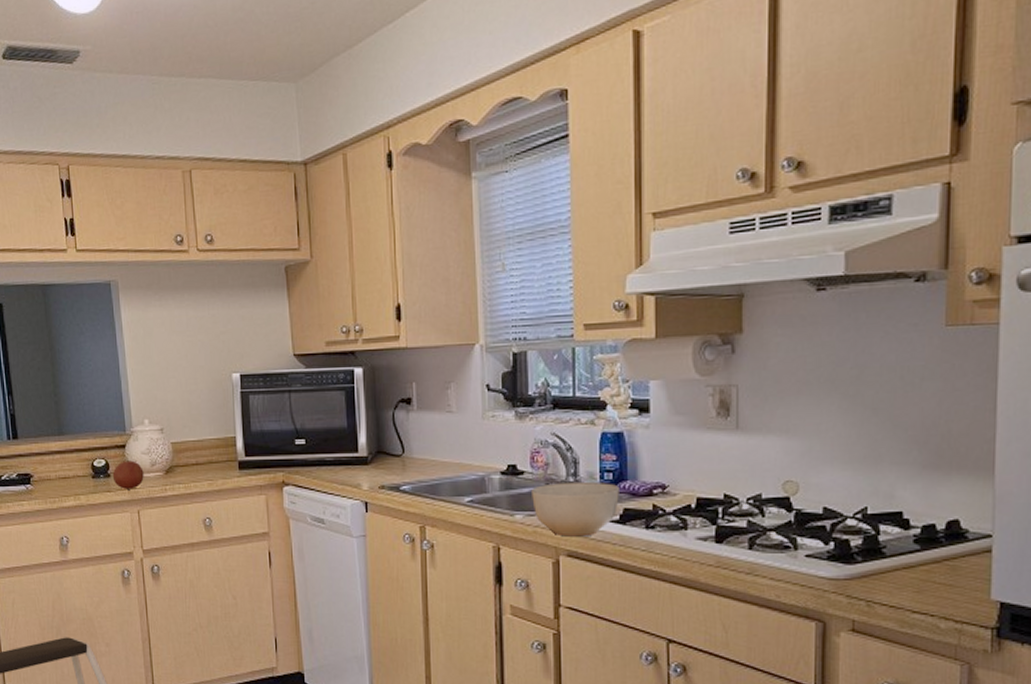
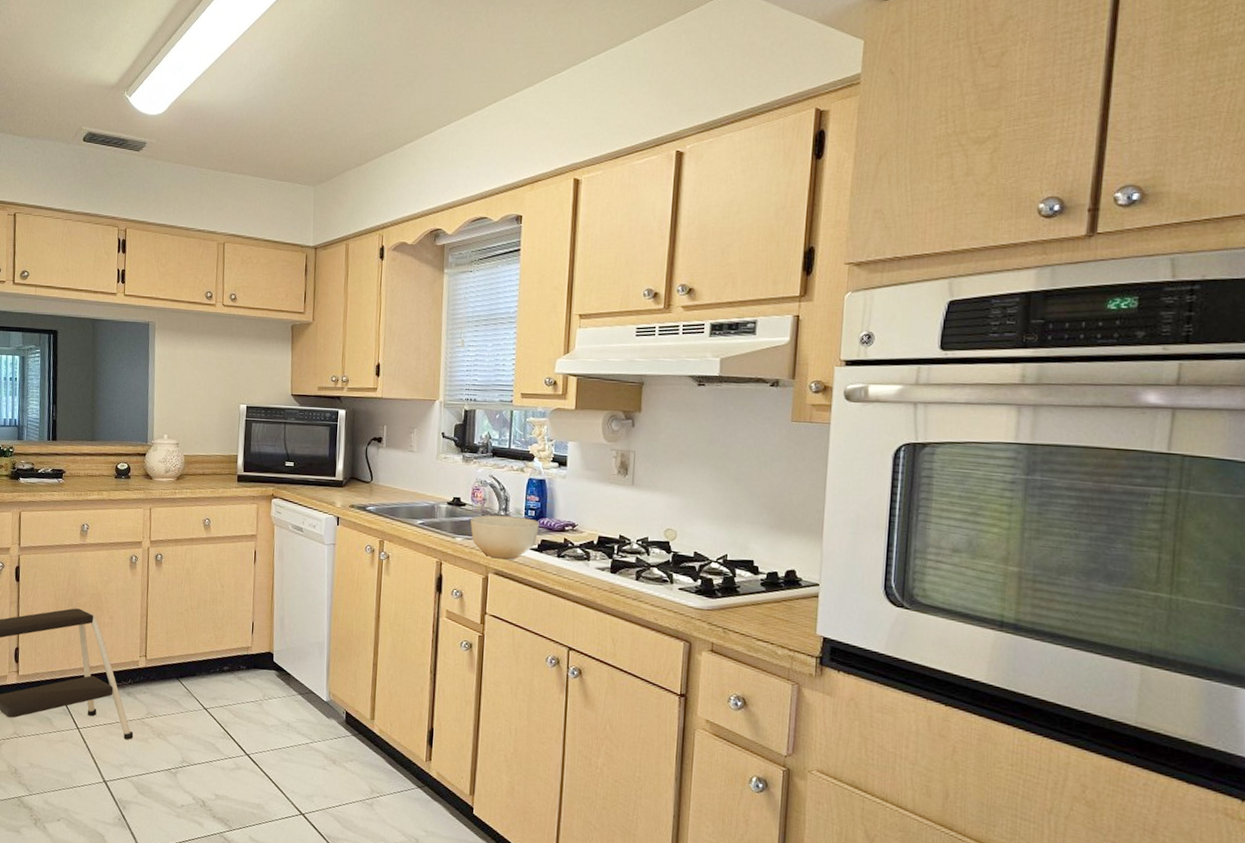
fruit: present [112,459,144,489] -> none [132,465,159,490]

